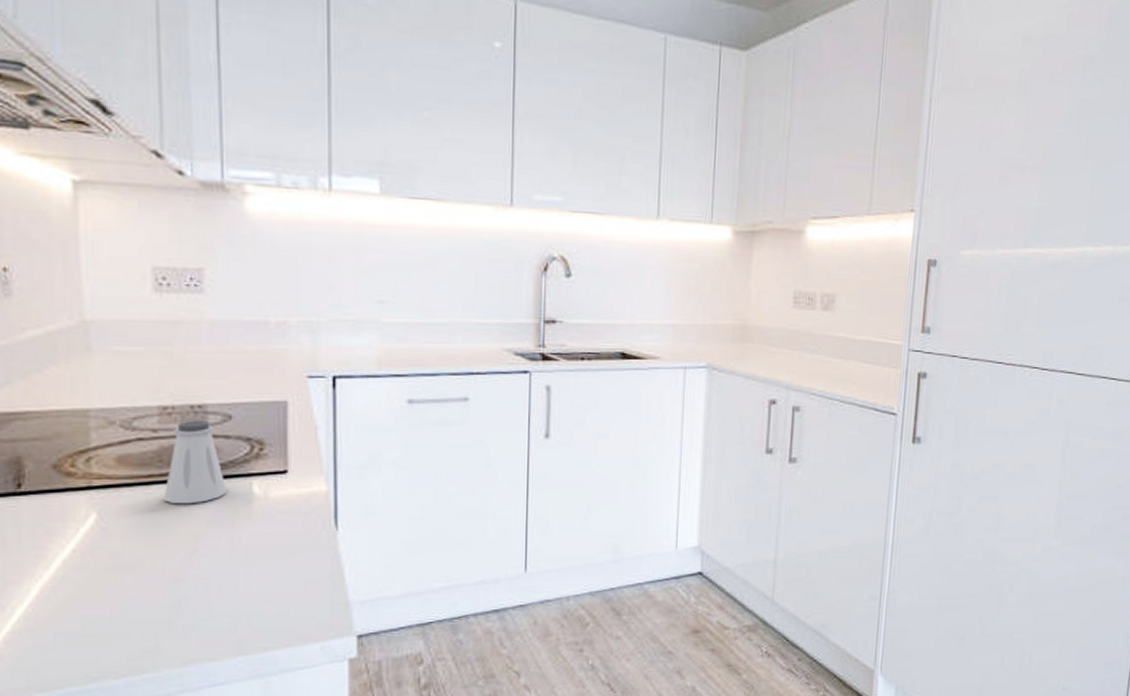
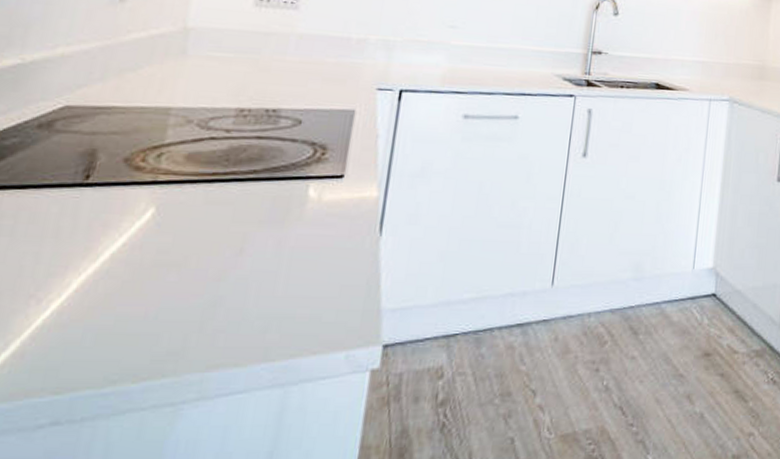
saltshaker: present [163,420,226,505] -> none [221,123,284,204]

